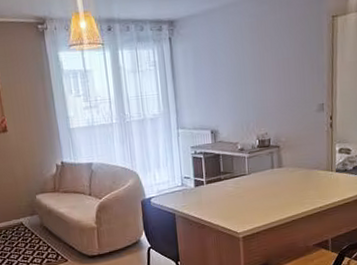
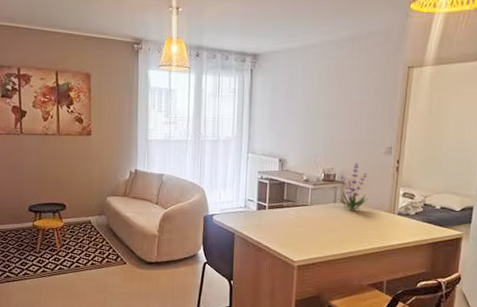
plant: none [275,124,305,174] -> present [338,163,368,210]

